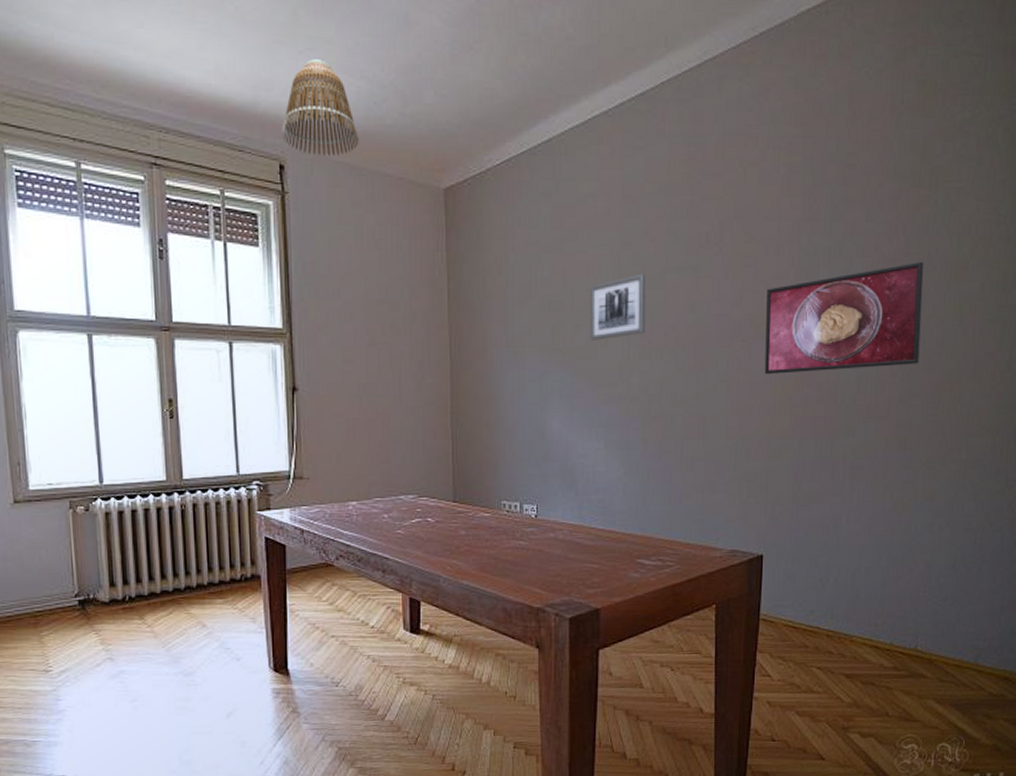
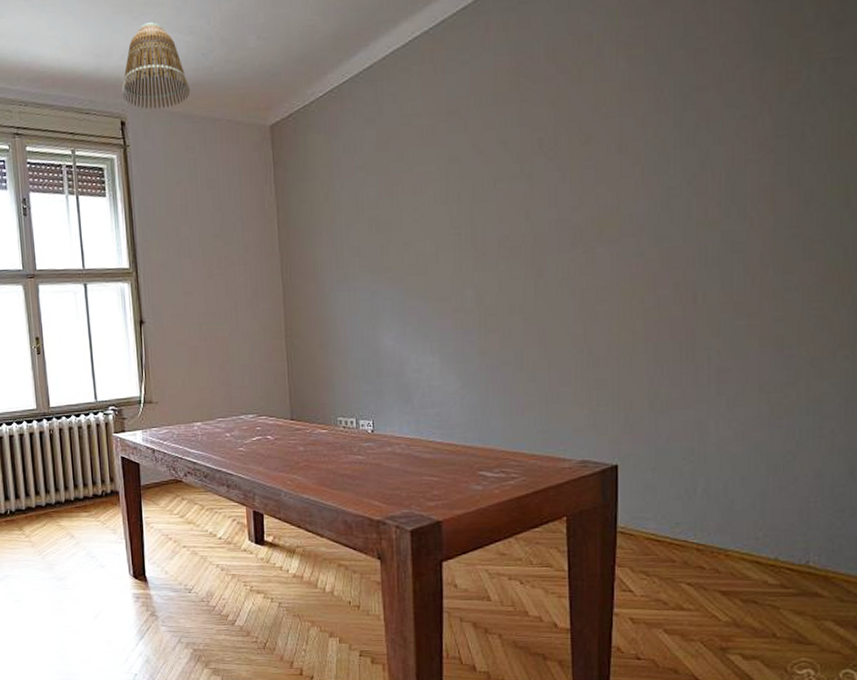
wall art: present [590,273,646,340] -> none [418,186,478,257]
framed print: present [764,261,924,374] -> none [610,142,798,277]

